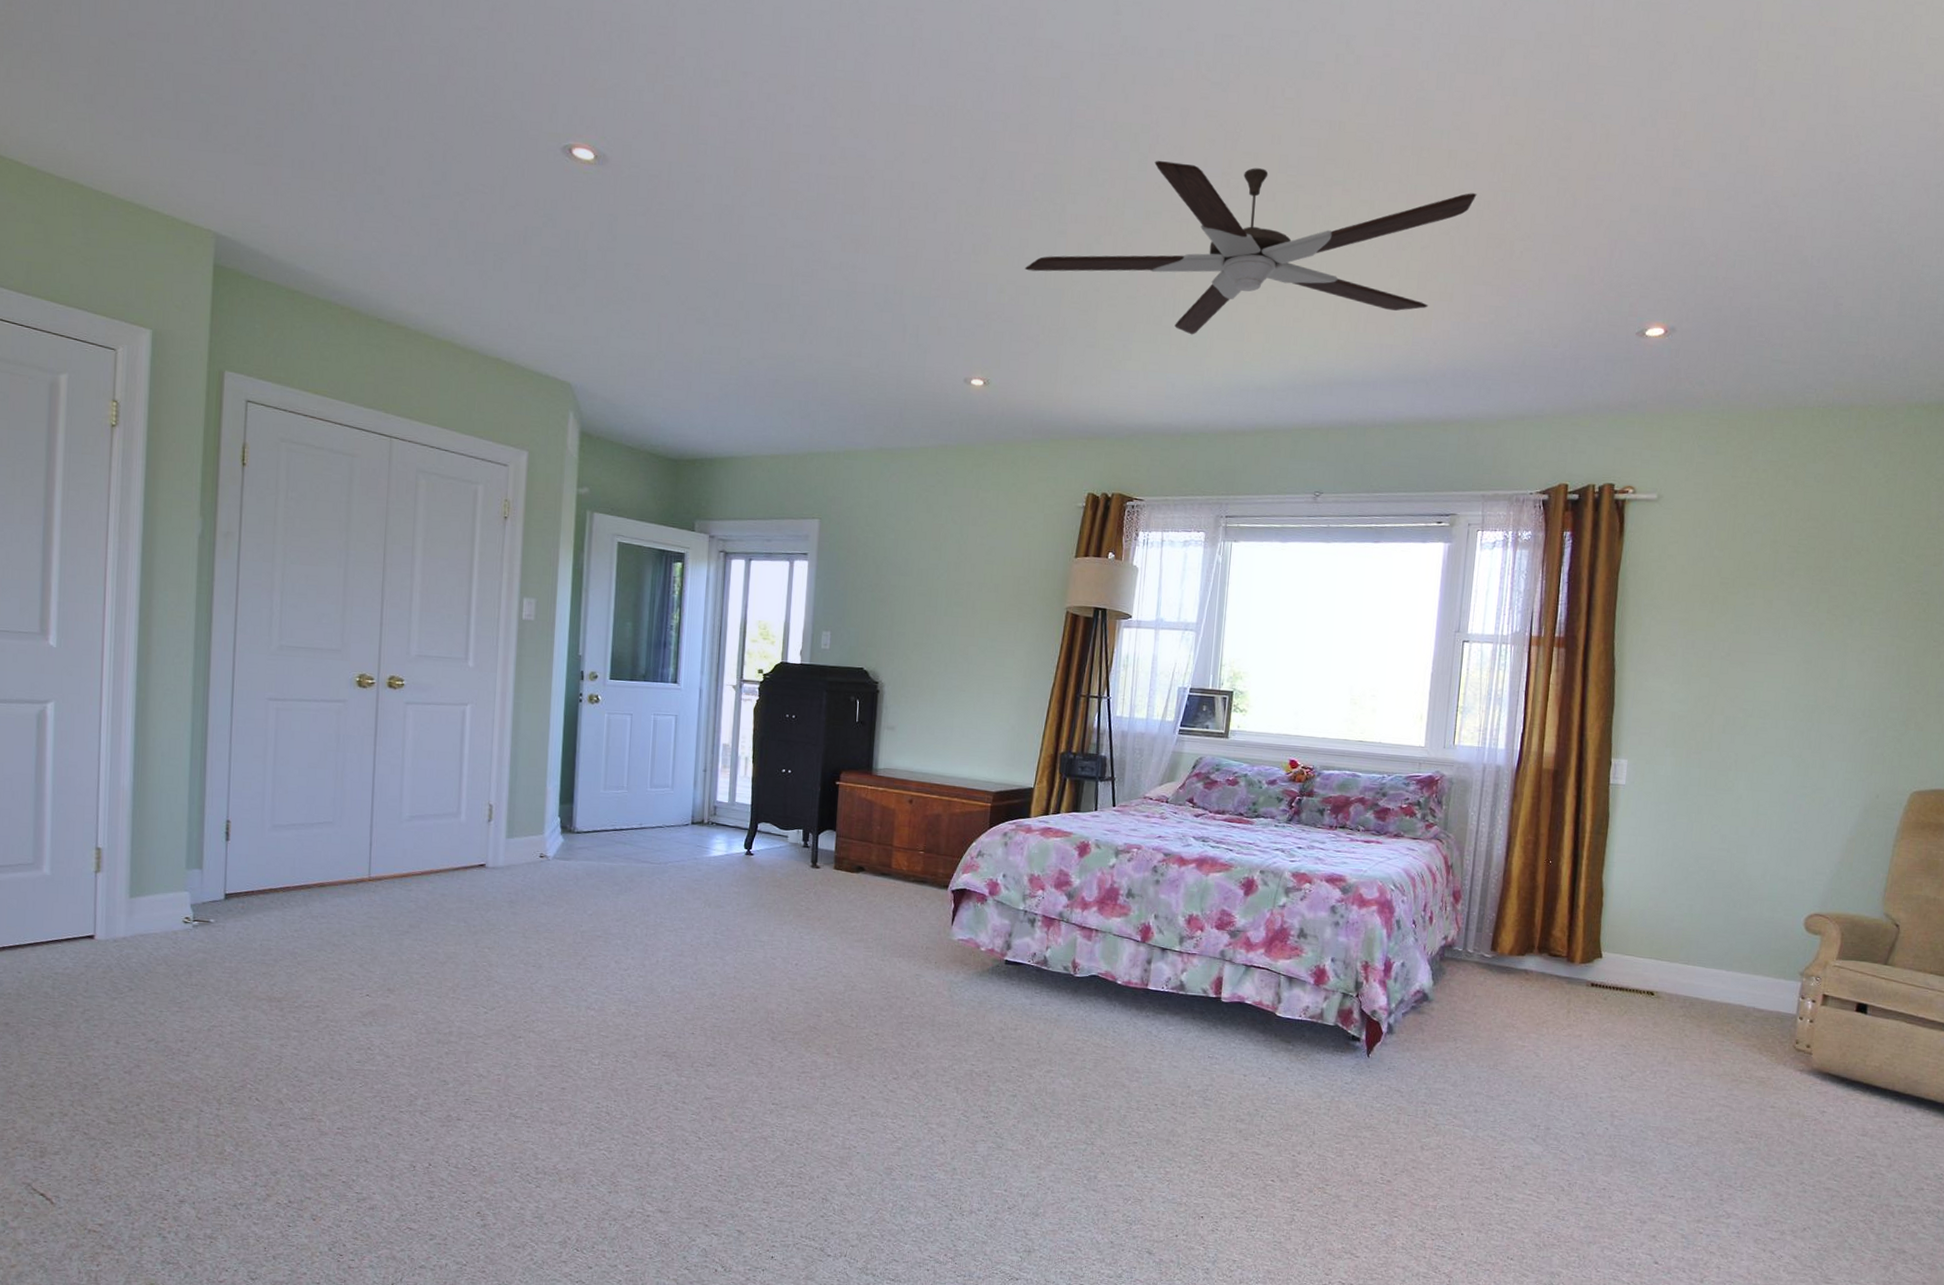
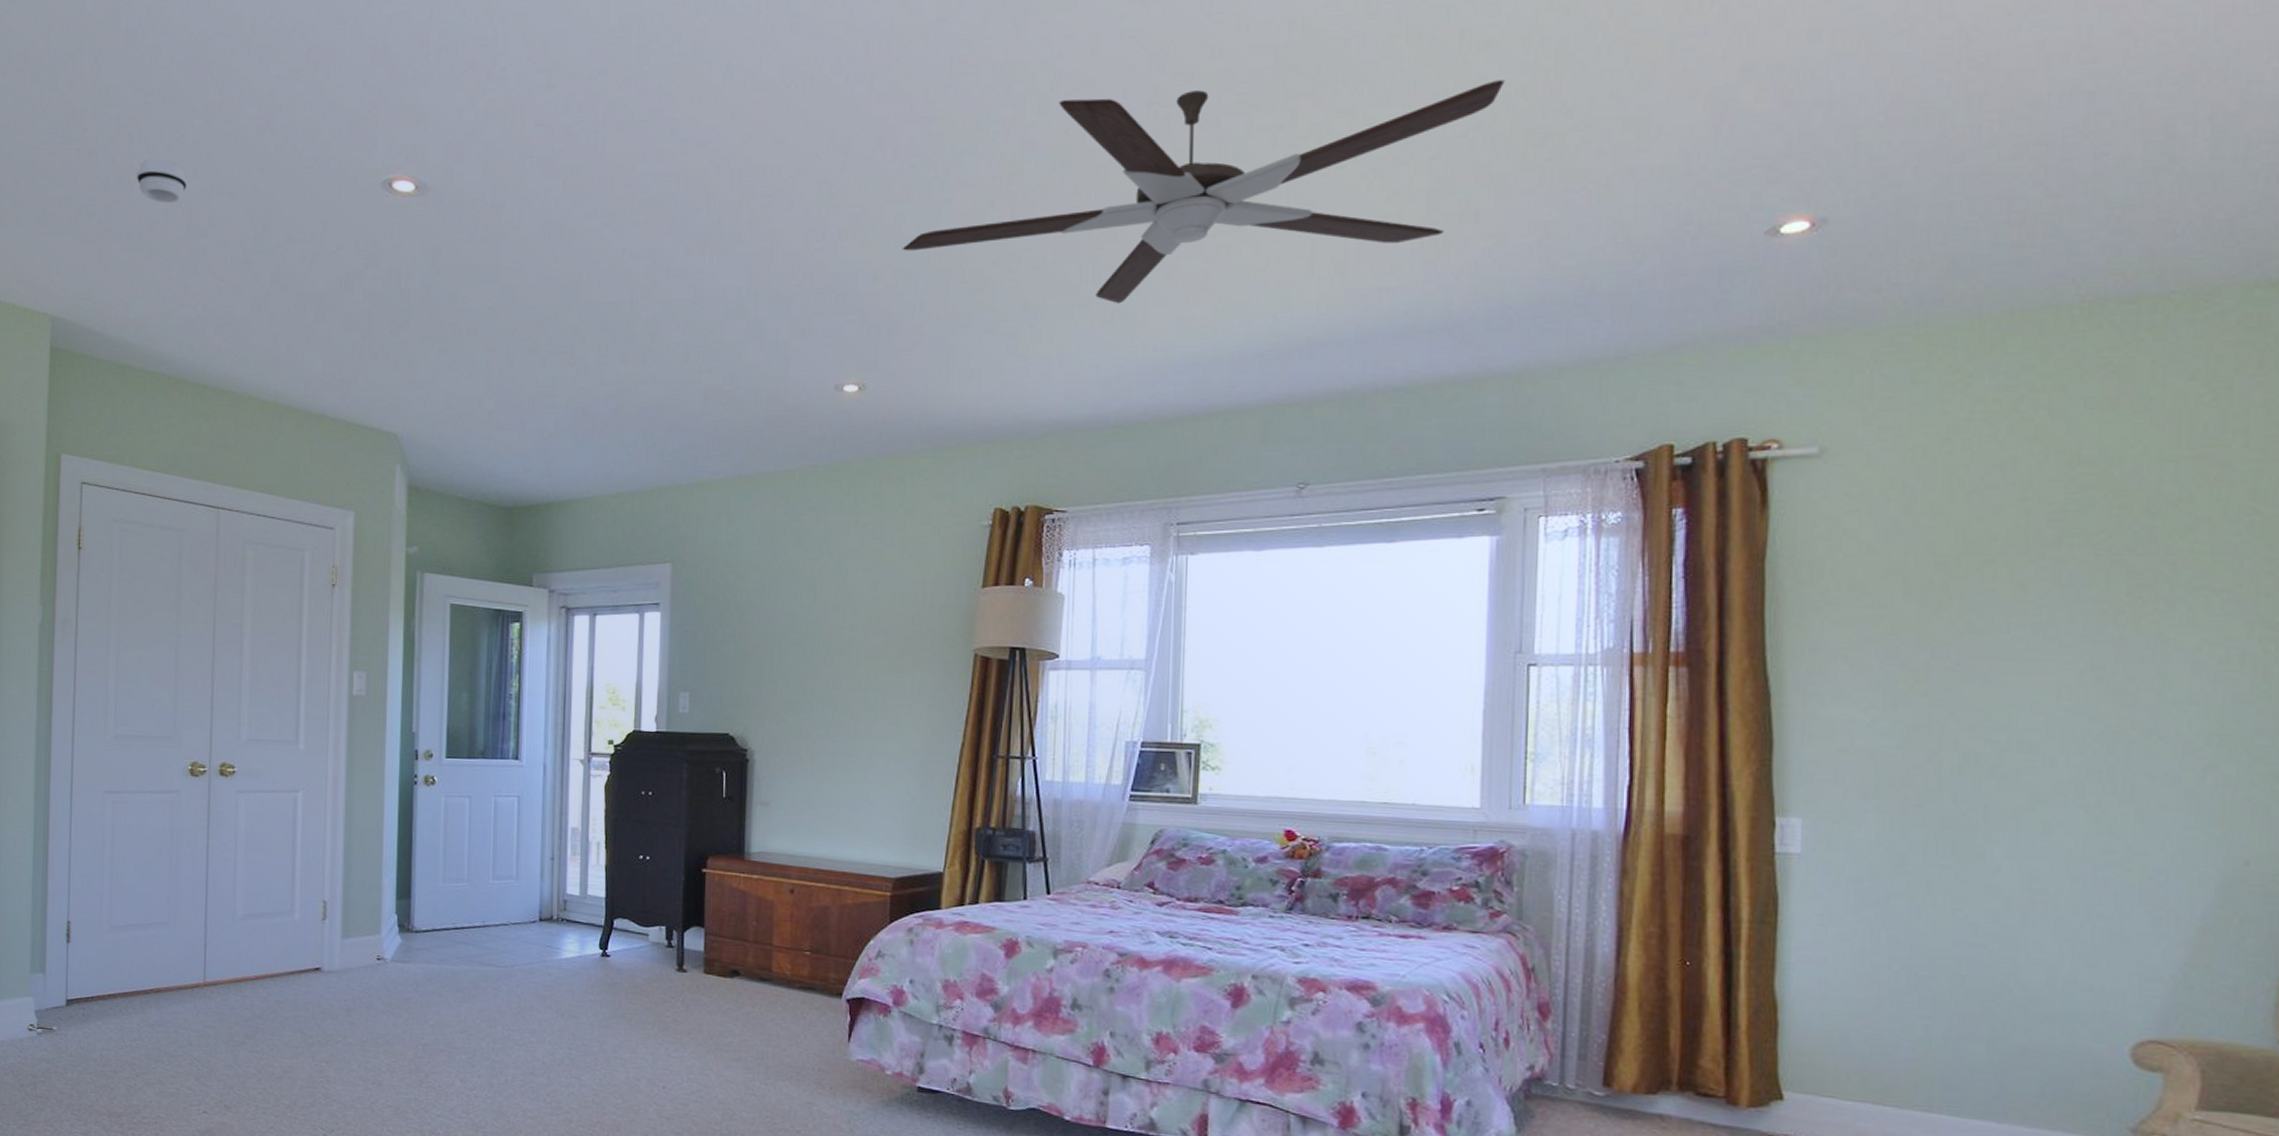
smoke detector: none [310,91,365,138] -> present [136,159,188,204]

